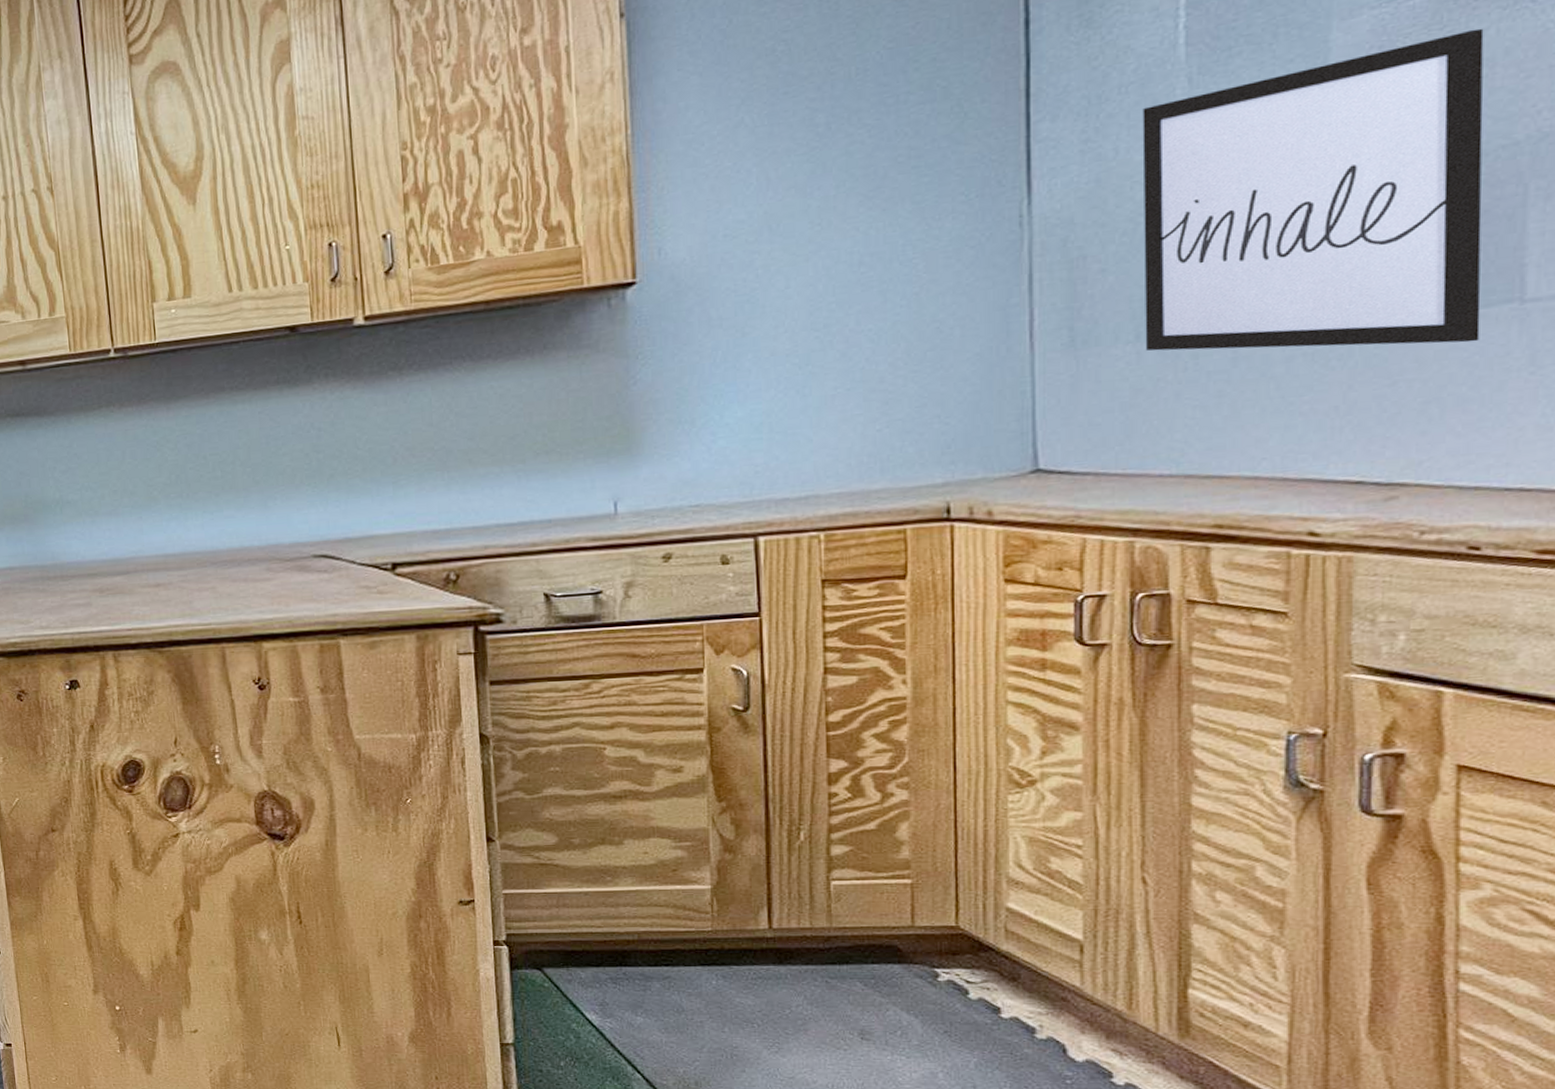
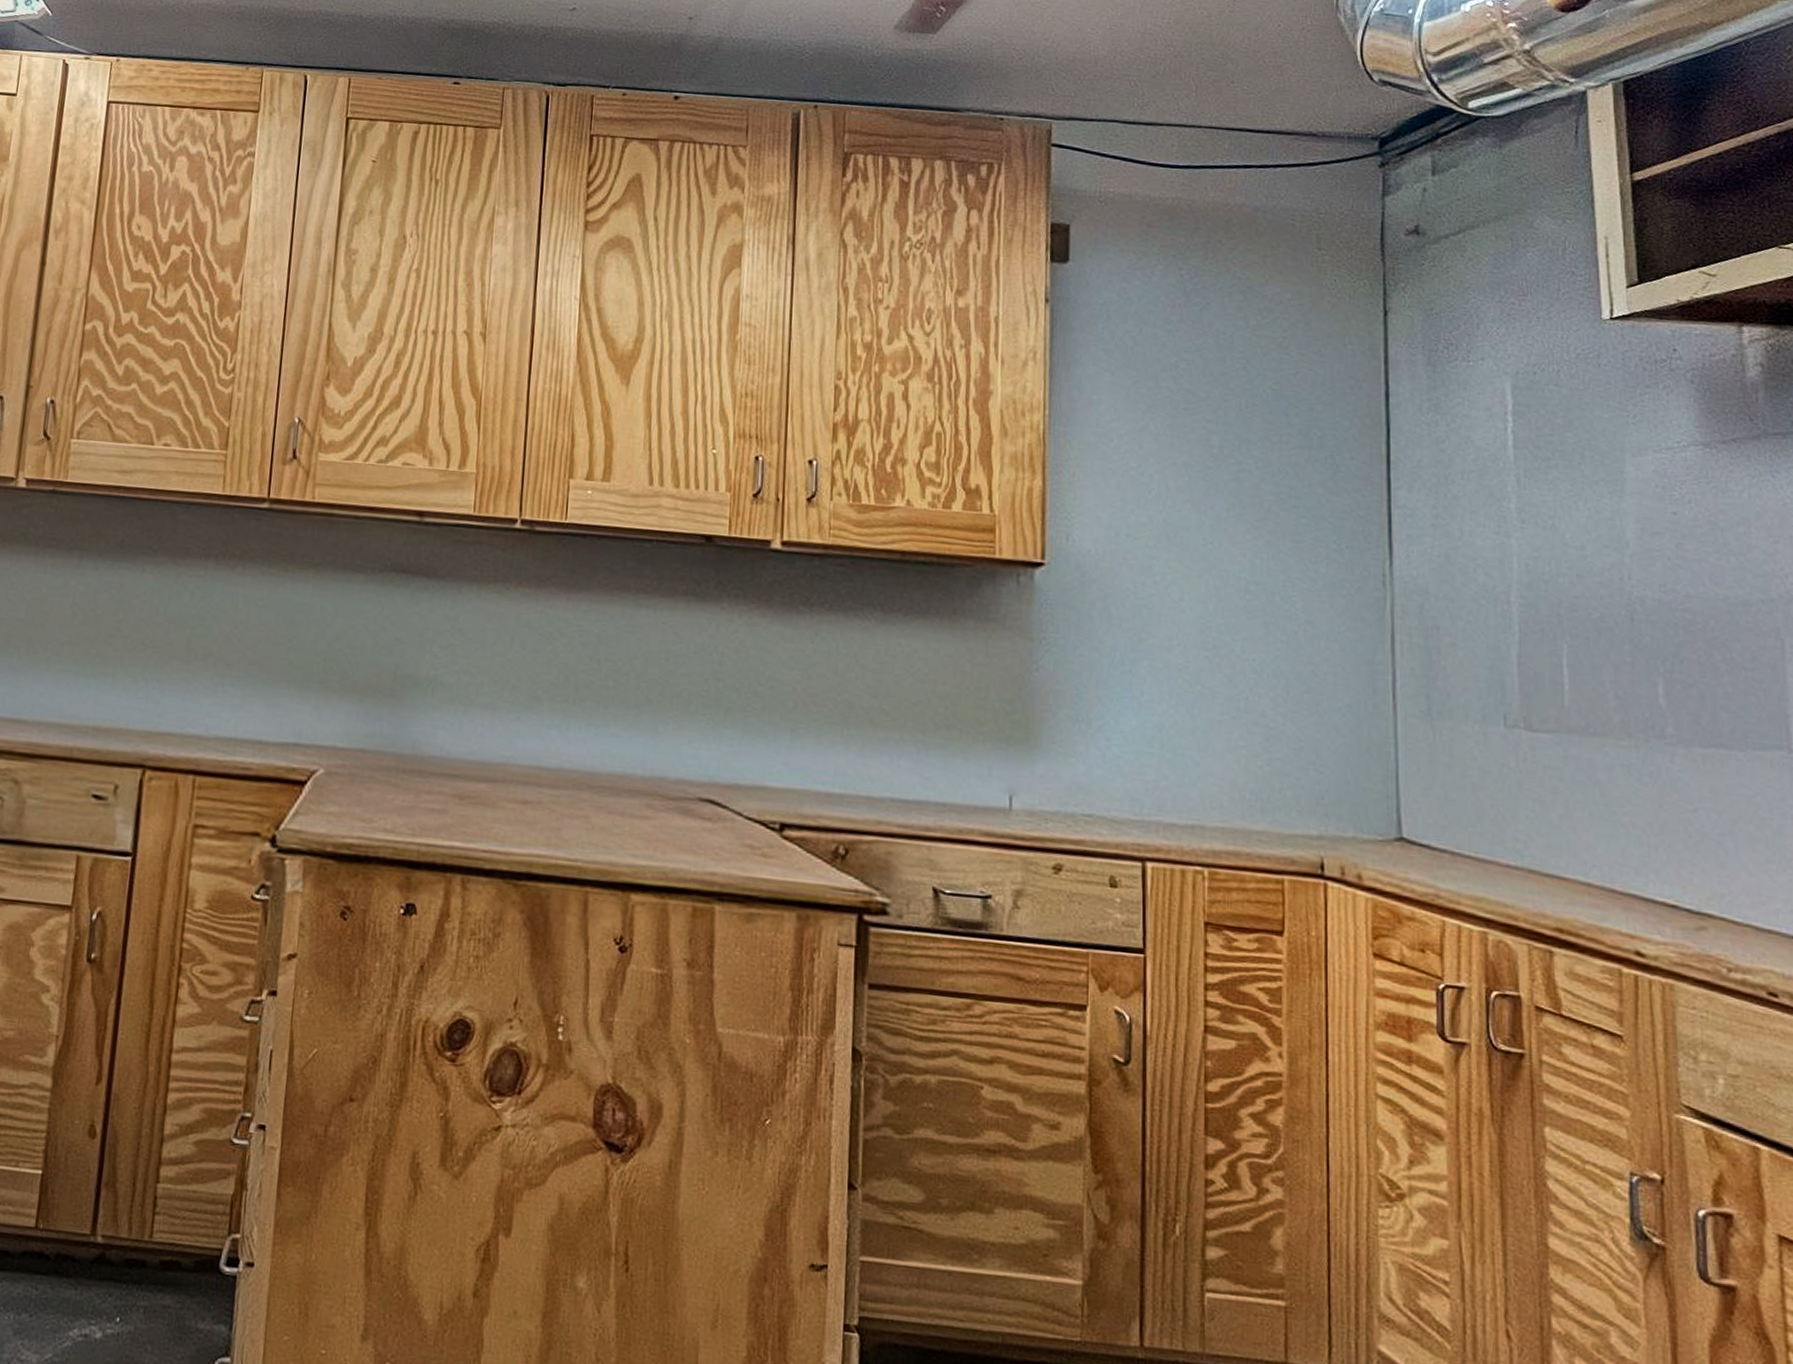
wall art: present [1142,28,1484,351] -> none [1481,489,1760,782]

